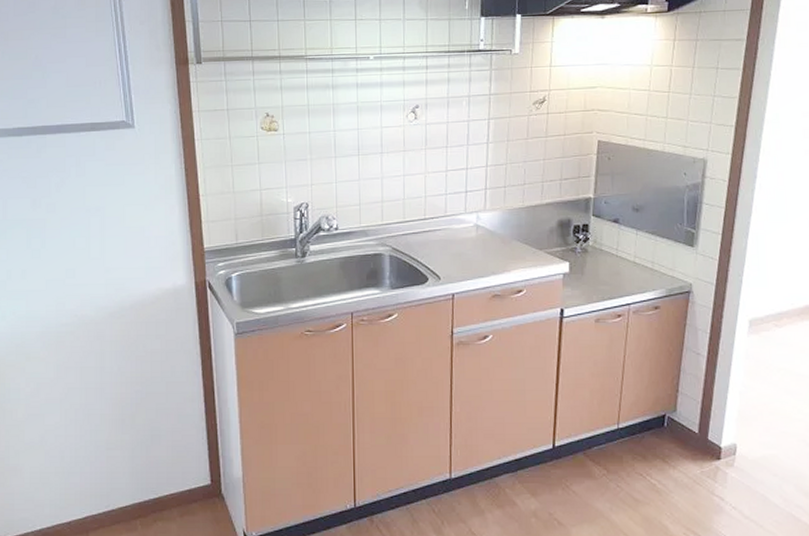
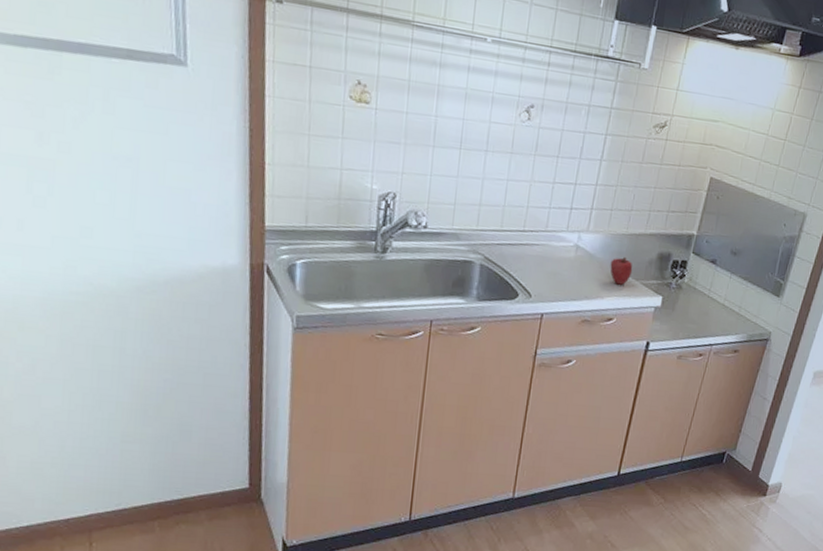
apple: none [512,228,535,257] -> present [610,256,633,285]

